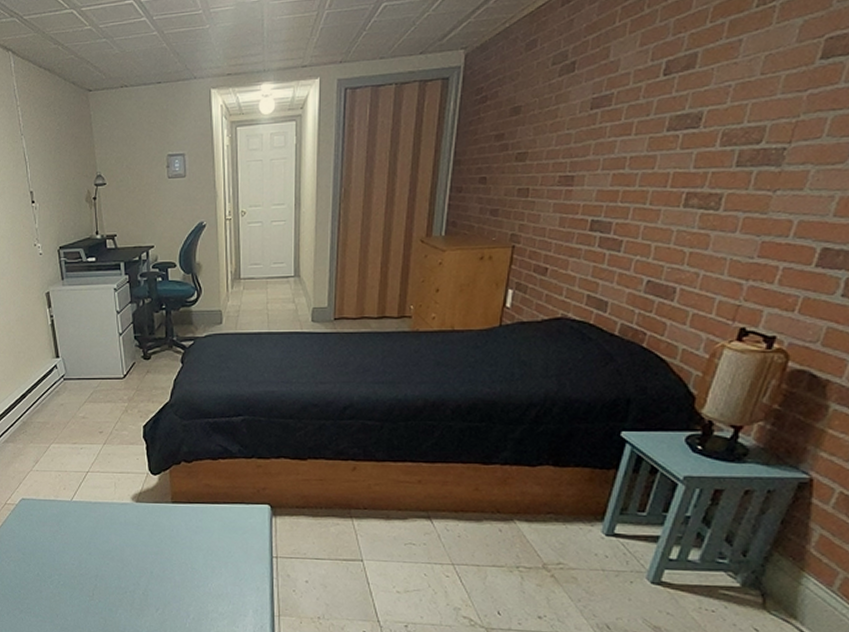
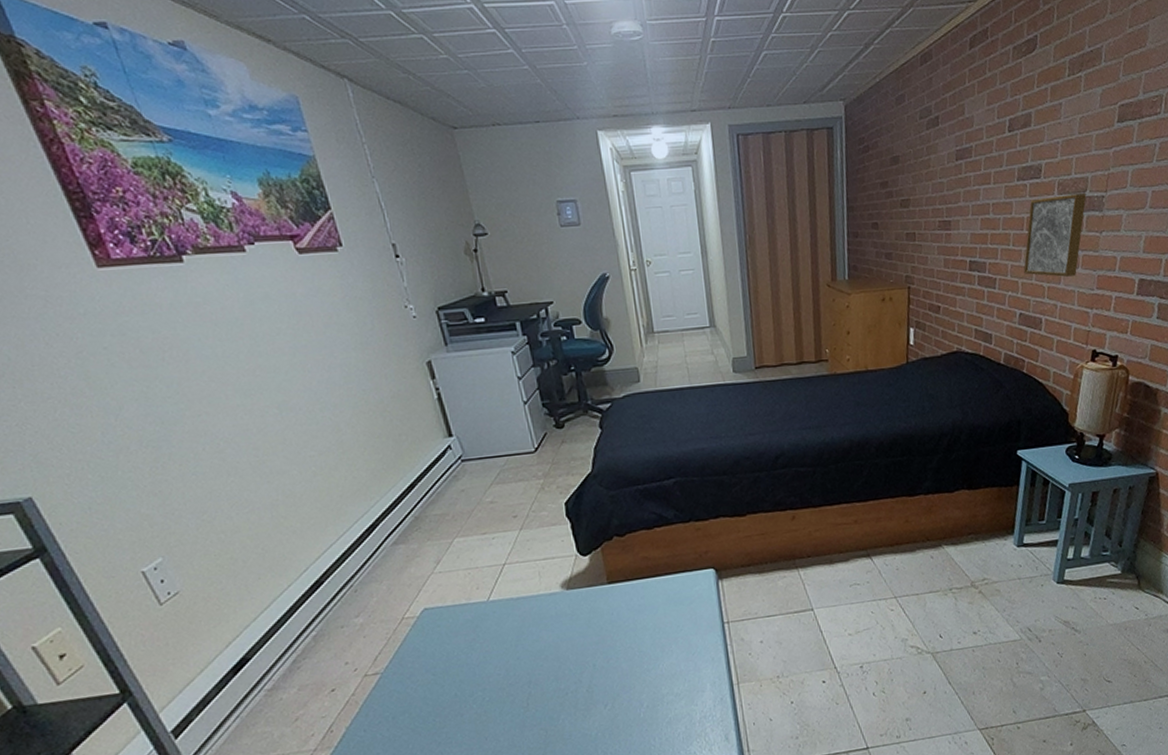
wall art: none [660,145,760,242] -> present [1024,193,1087,277]

